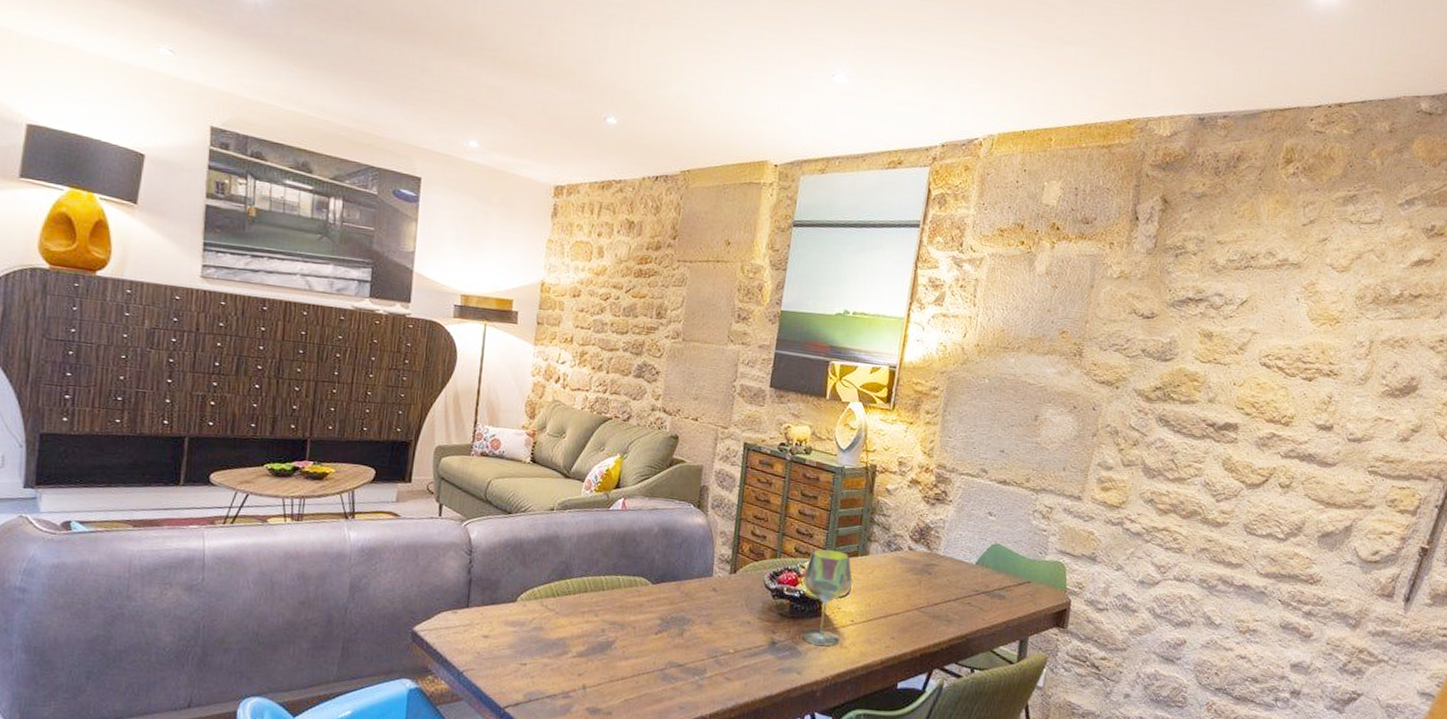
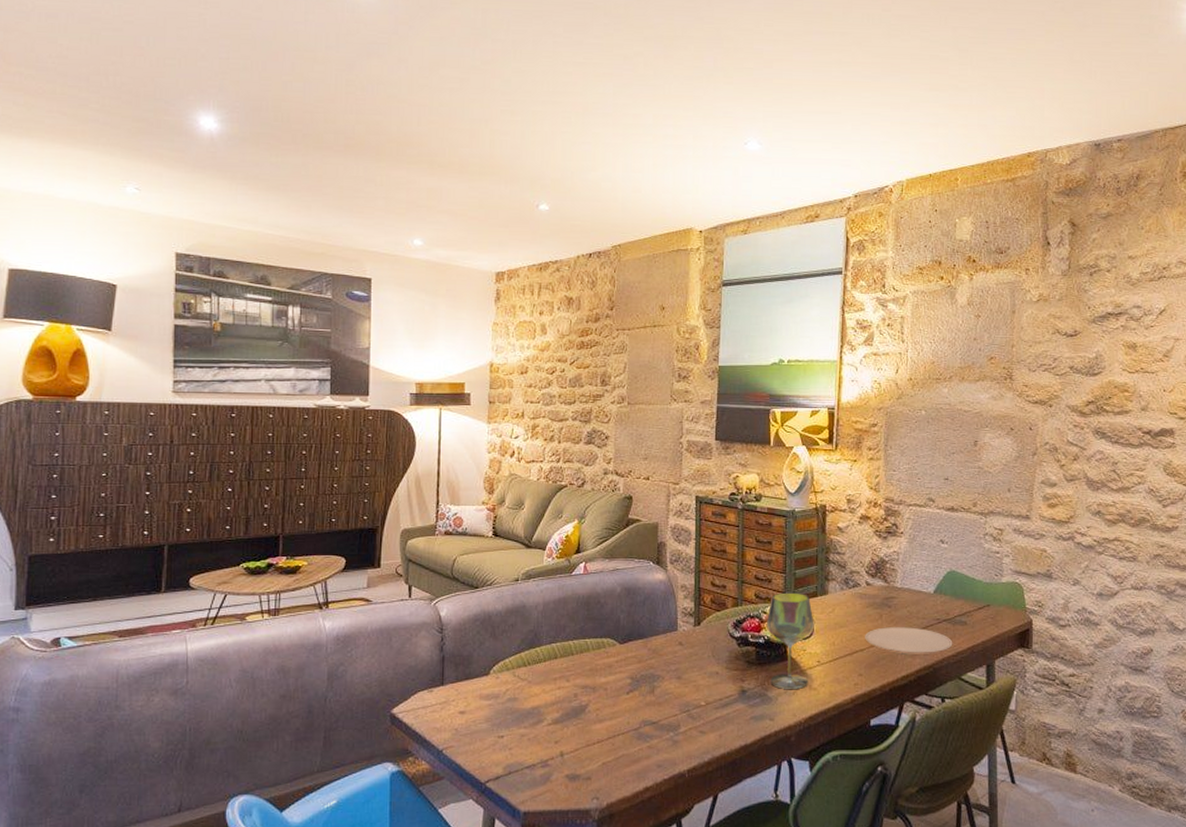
plate: none [901,593,989,625] -> present [865,627,953,654]

